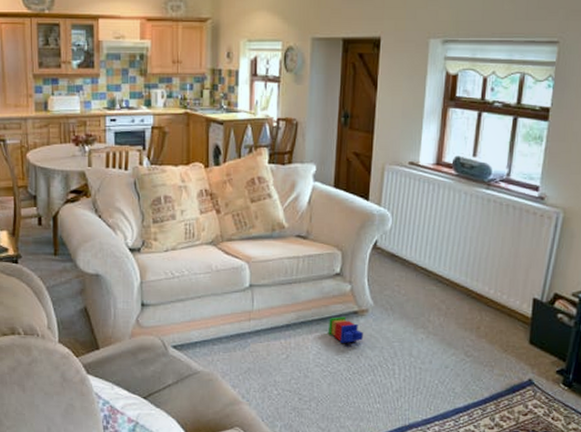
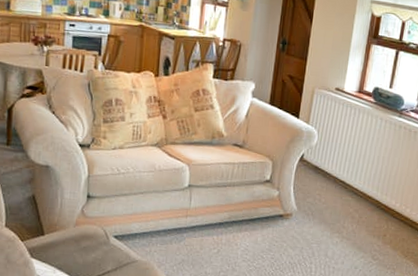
stacking toy: present [329,317,363,343] -> none [256,218,286,242]

